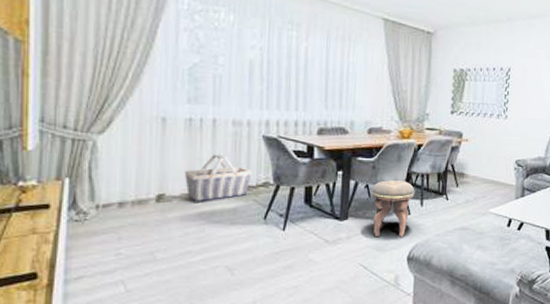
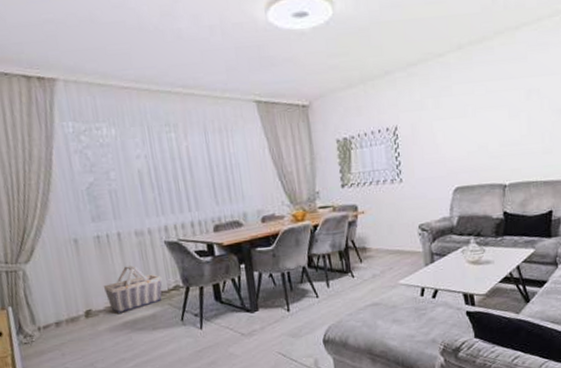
footstool: present [371,180,415,238] -> none [275,264,320,325]

